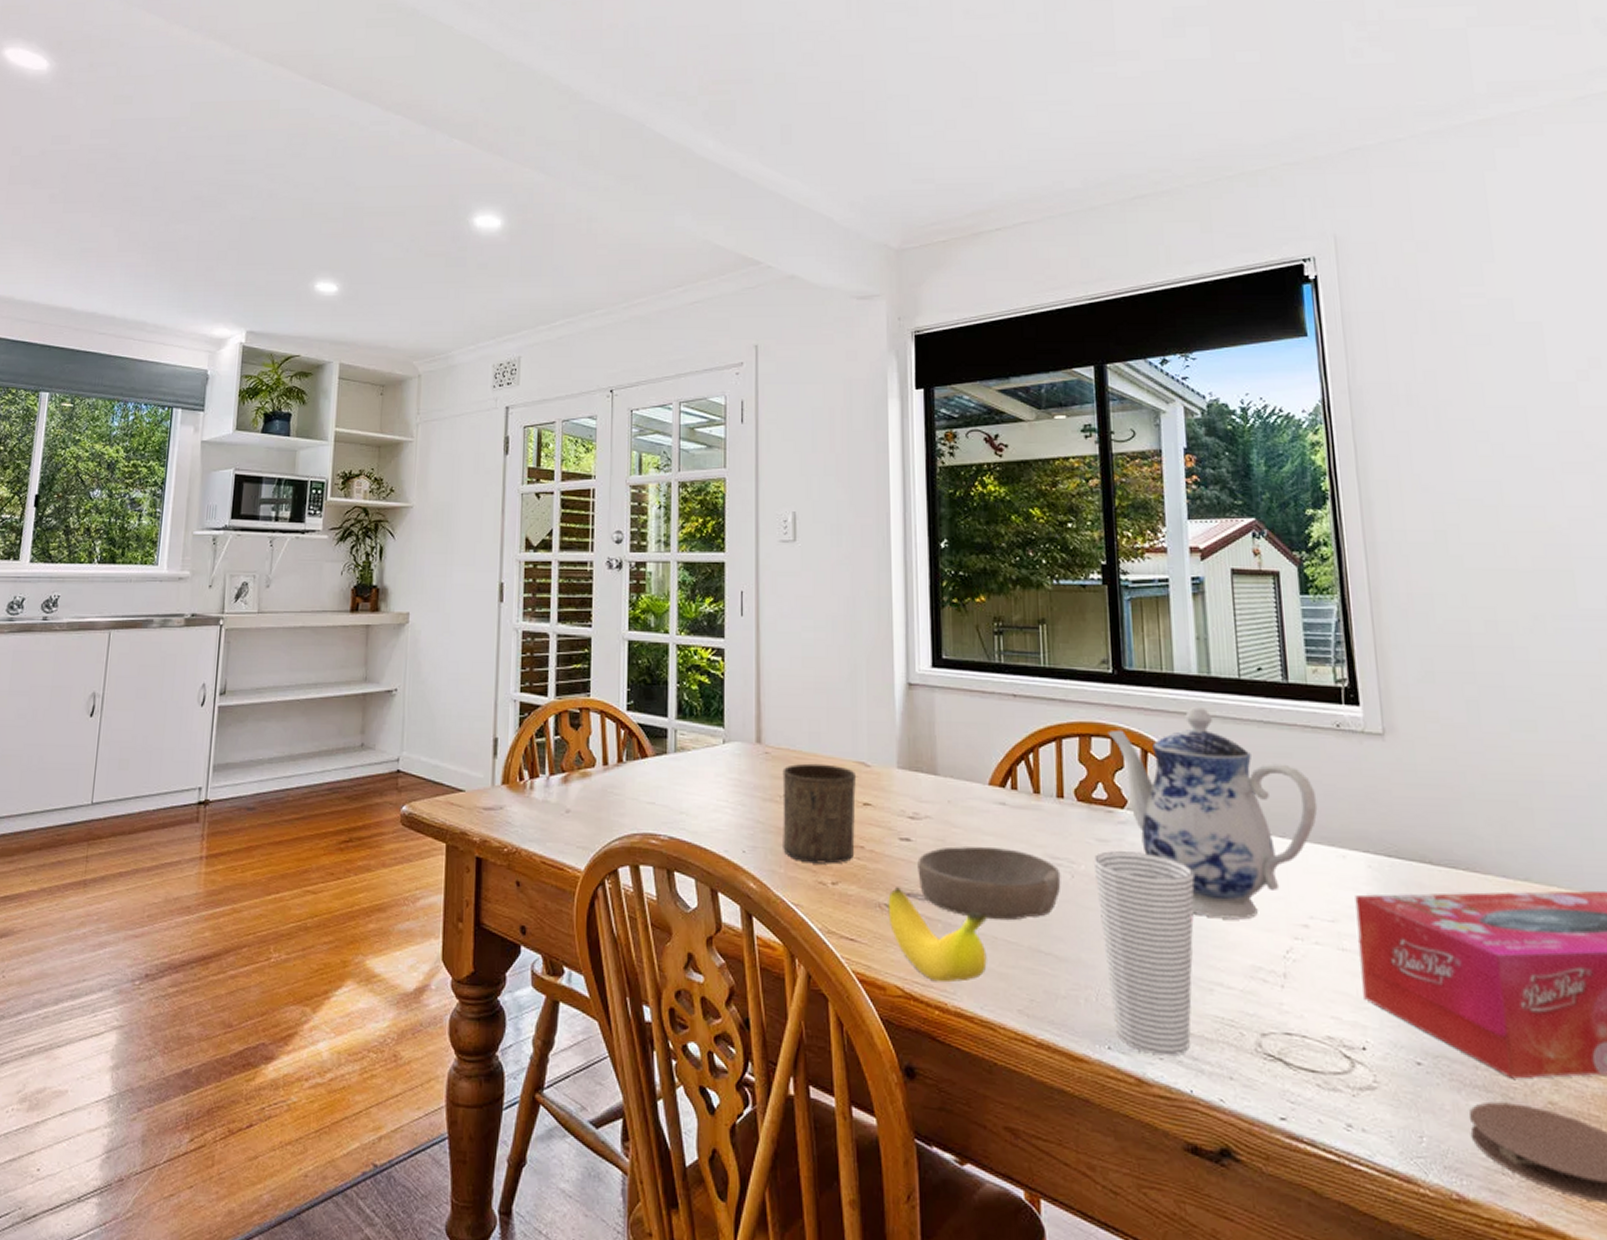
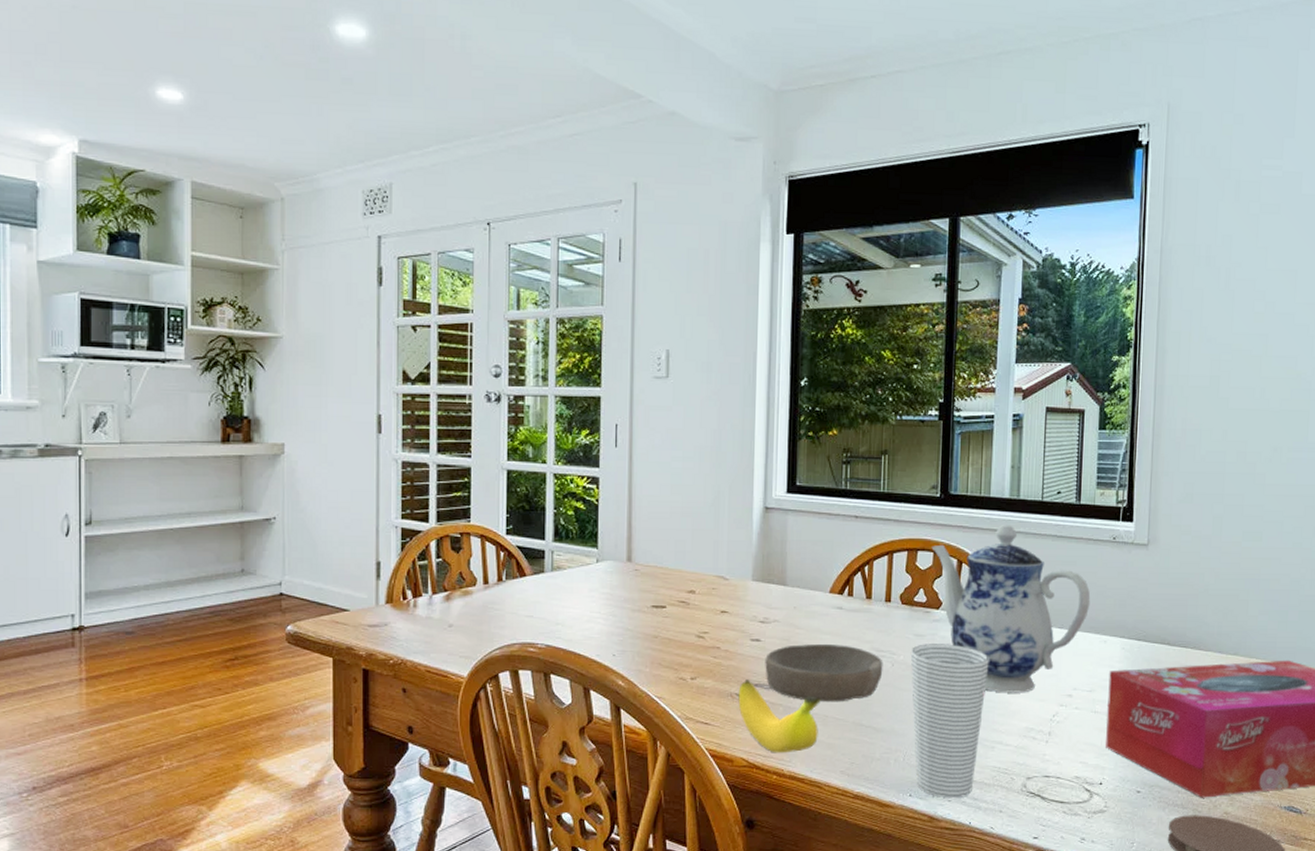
cup: present [782,763,856,865] -> none [649,578,715,663]

